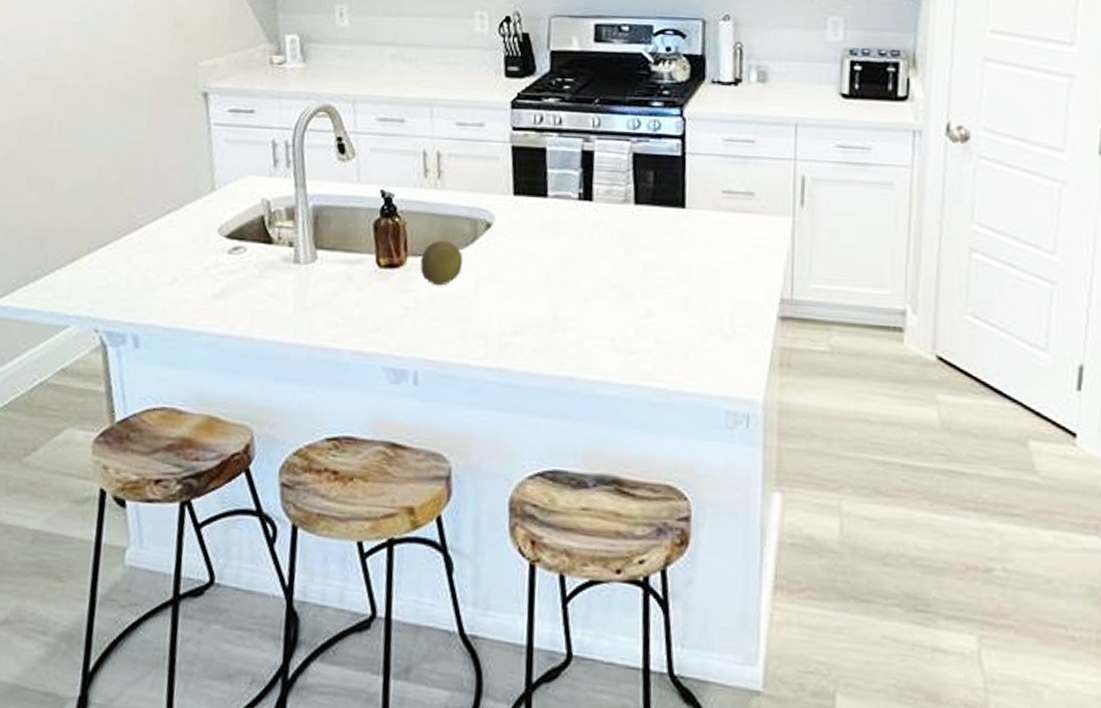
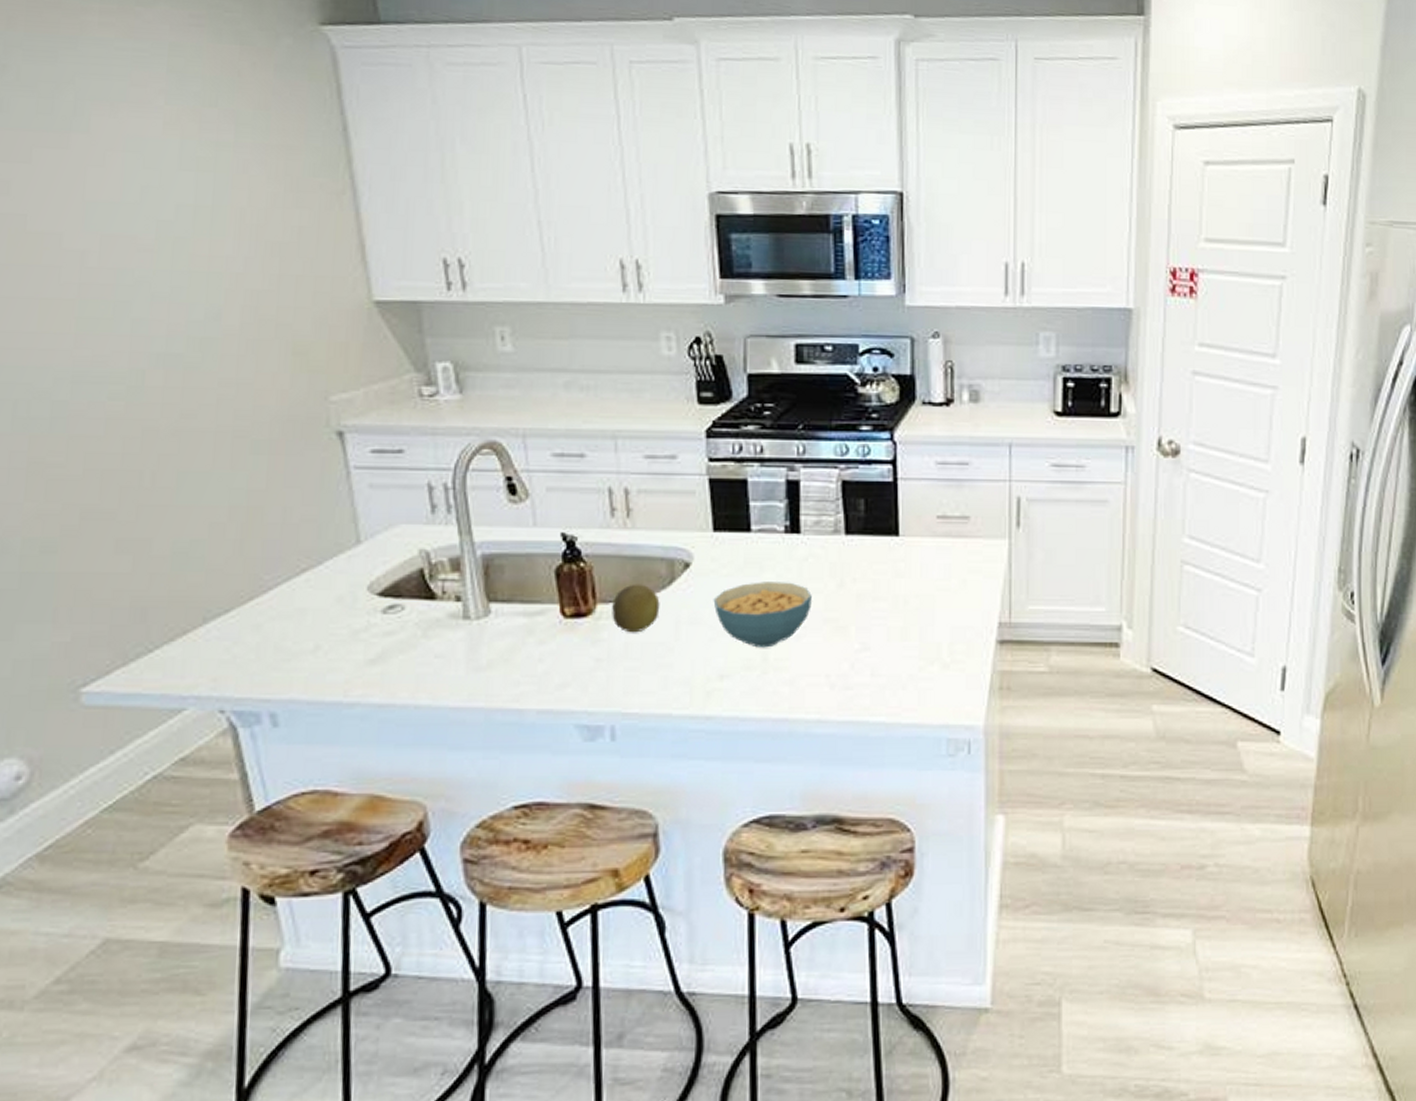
cereal bowl: none [510,245,601,308] -> present [713,582,812,648]

